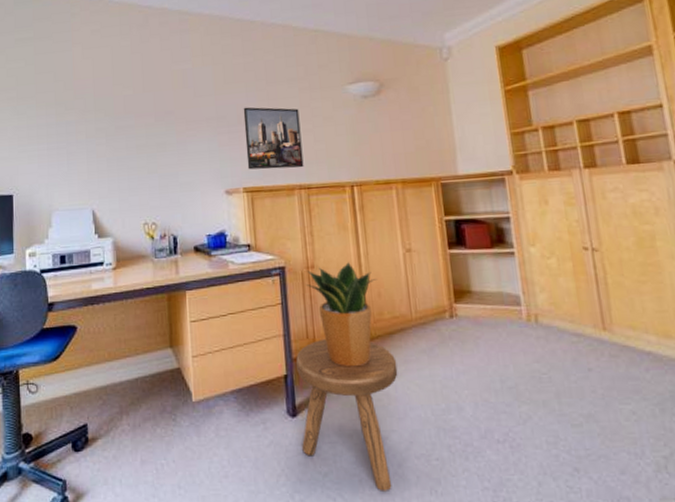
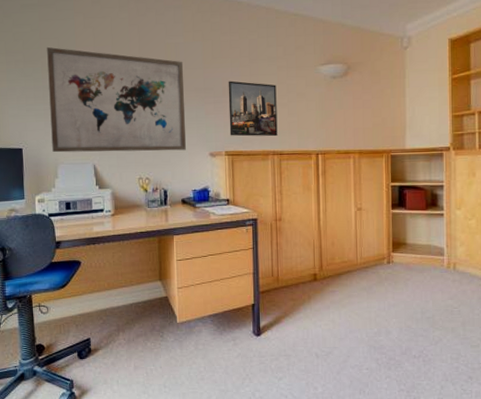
wall art: none [42,81,198,198] -> present [47,47,186,153]
stool: present [296,339,398,491] -> none [262,277,343,391]
potted plant: present [306,262,378,367] -> none [274,217,333,299]

